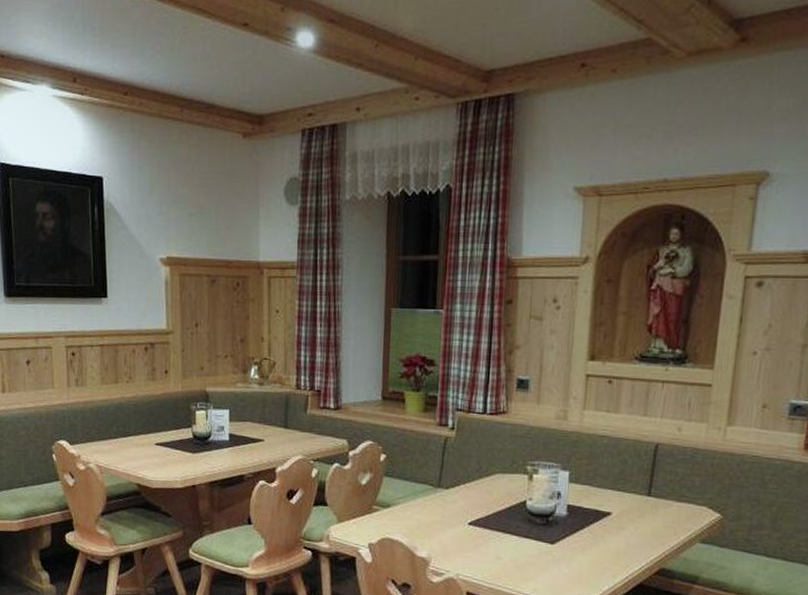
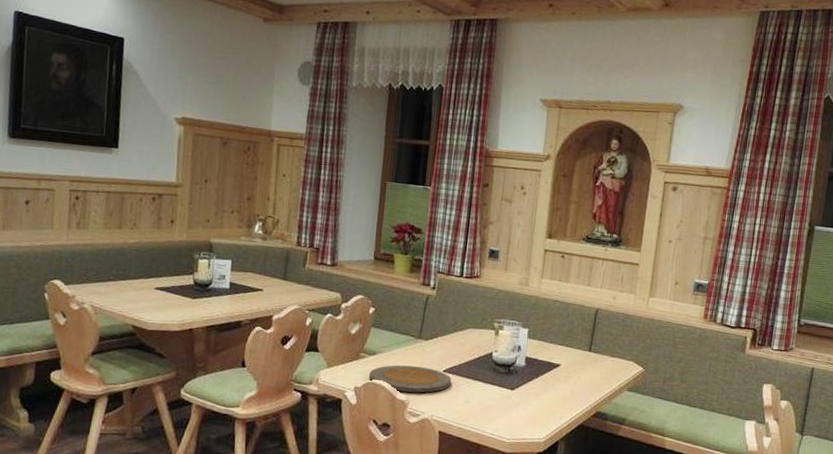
plate: none [383,518,478,549] -> present [368,365,451,393]

